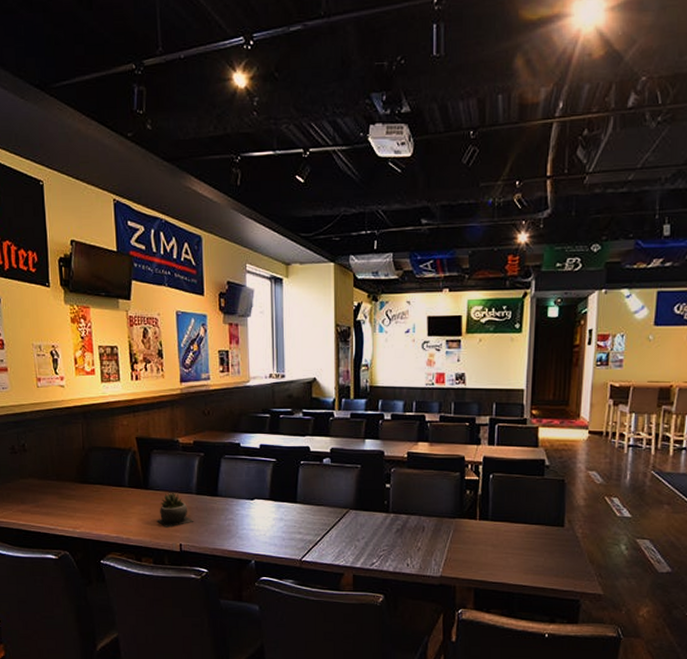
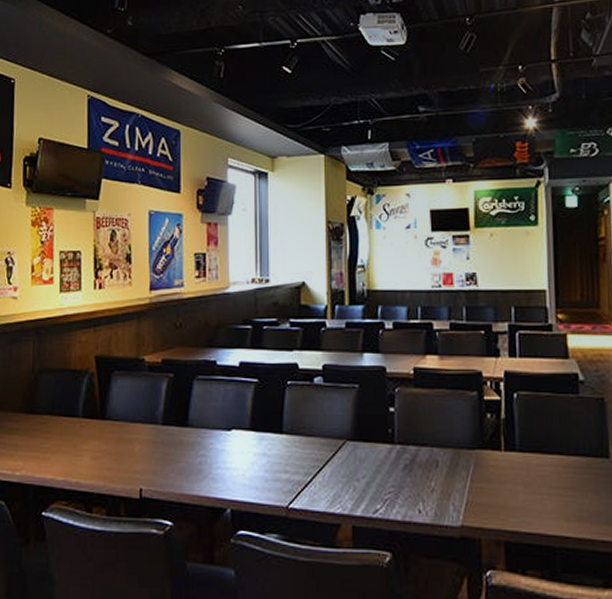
succulent plant: present [157,492,193,528] -> none [113,422,158,468]

